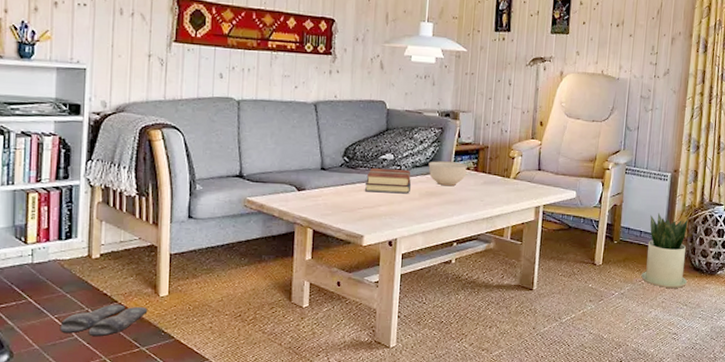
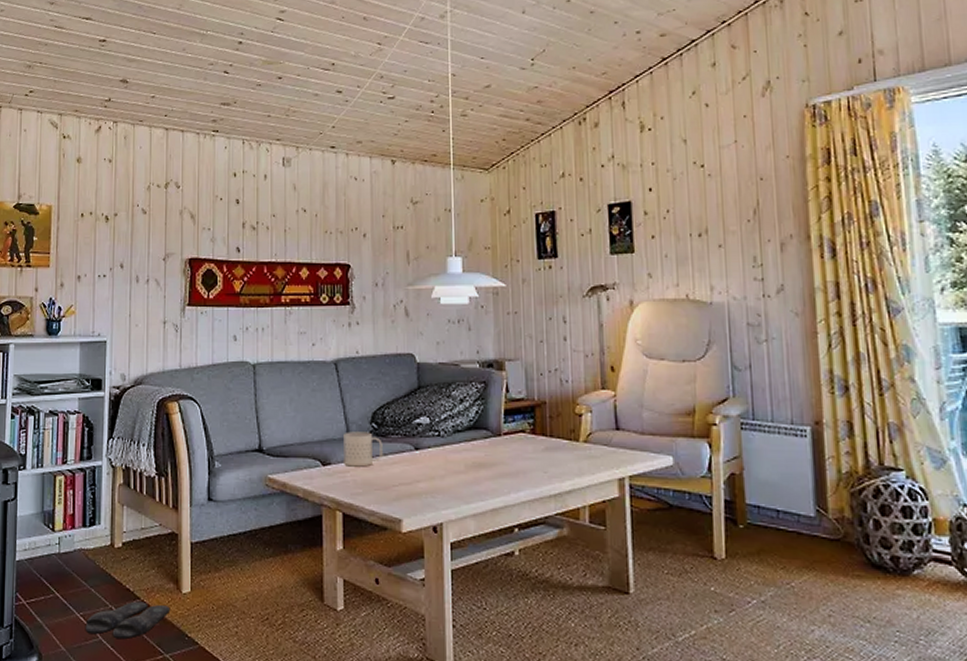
mug: none [317,163,352,193] -> present [344,431,383,467]
books: present [365,167,411,193] -> none [399,434,453,465]
bowl: present [428,161,467,186] -> none [473,423,522,455]
planter: present [641,213,688,288] -> none [788,484,865,595]

